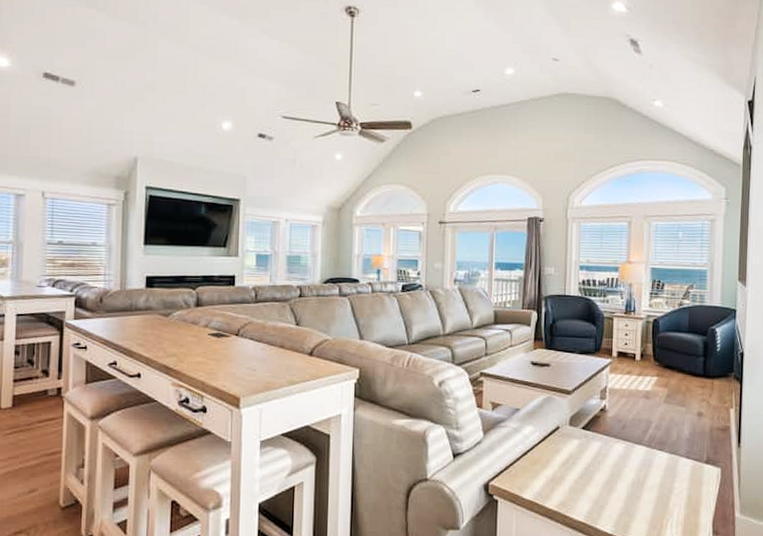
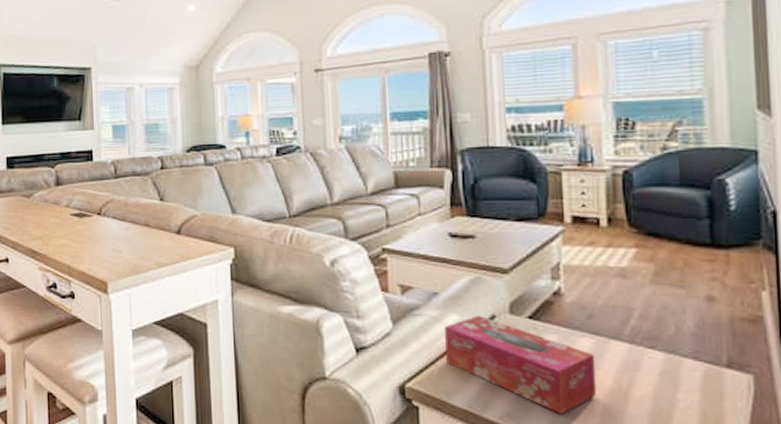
tissue box: none [521,427,625,502] -> present [445,316,597,414]

